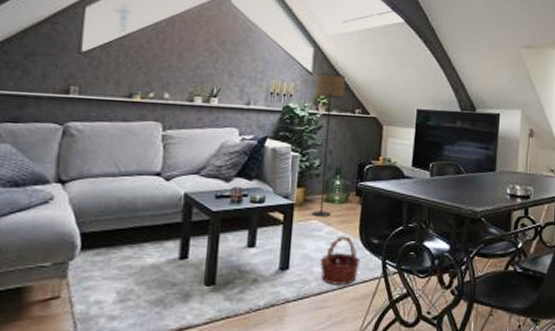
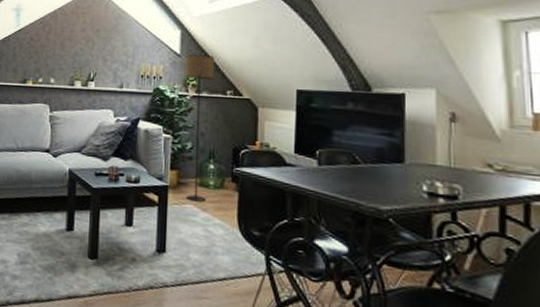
basket: present [319,236,361,285] -> none [196,223,241,278]

